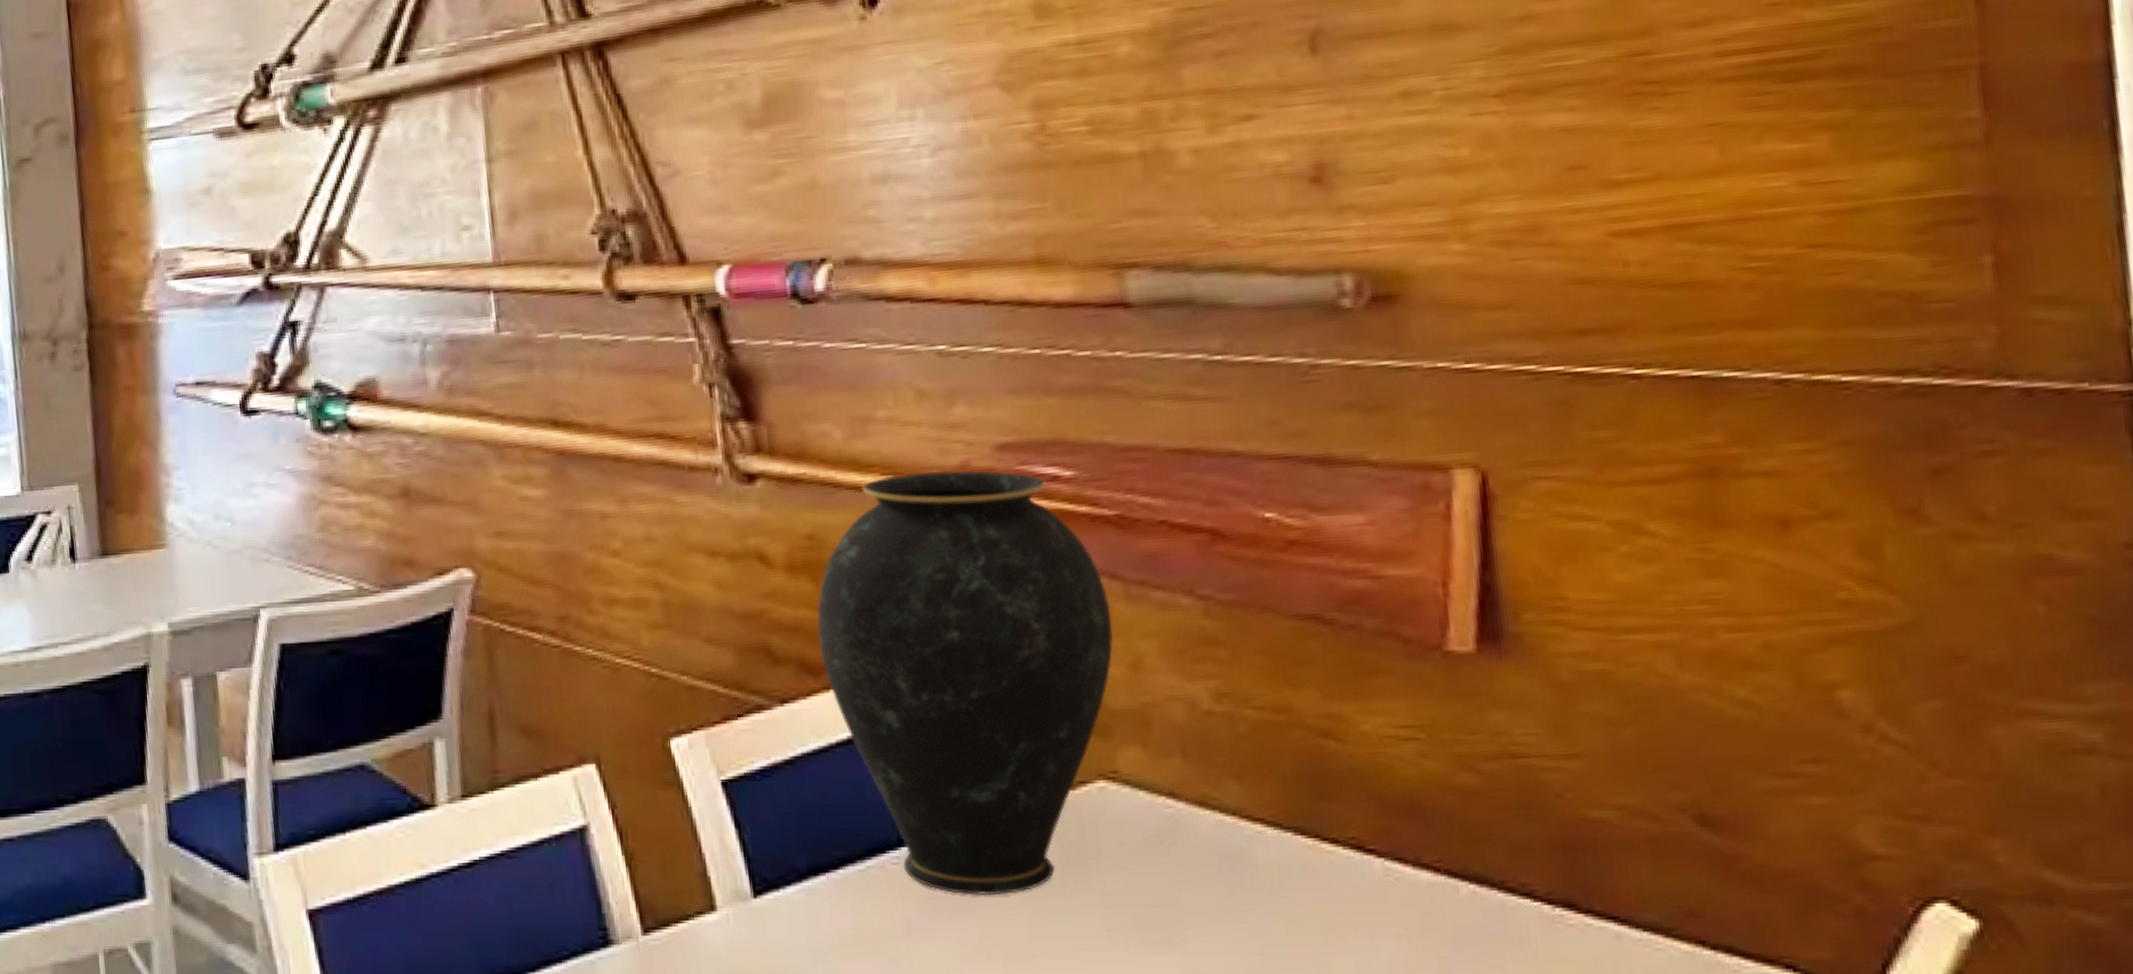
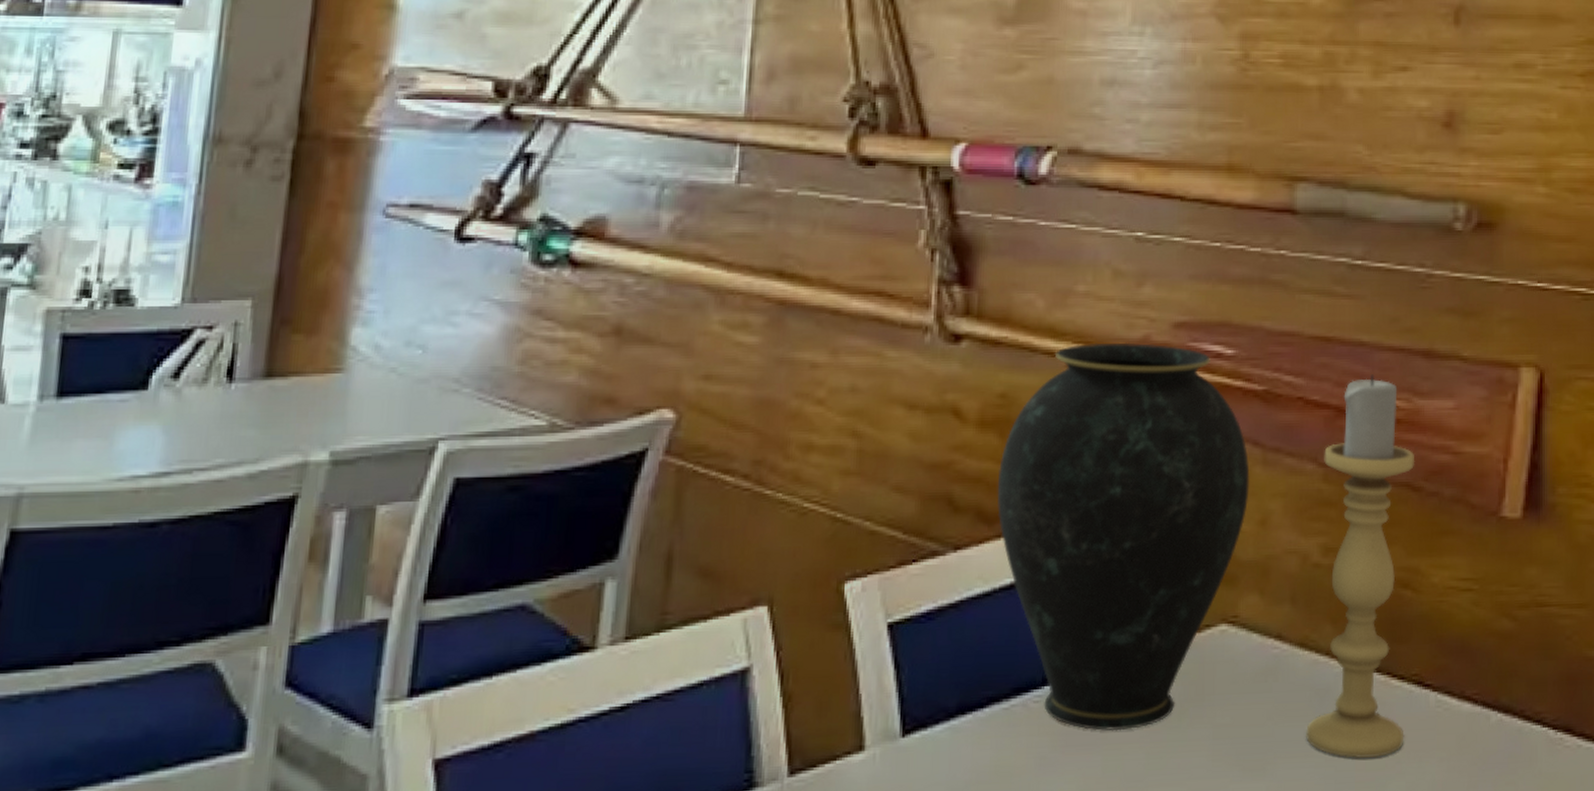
candle holder: none [1201,489,1347,933] -> present [1306,374,1415,758]

